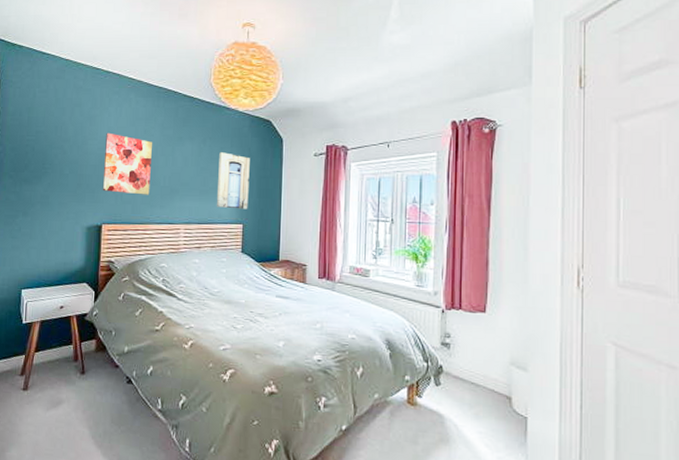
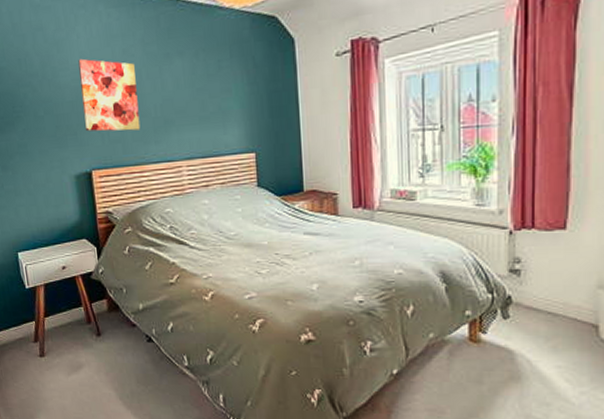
wall art: present [216,152,250,210] -> none [217,65,260,135]

